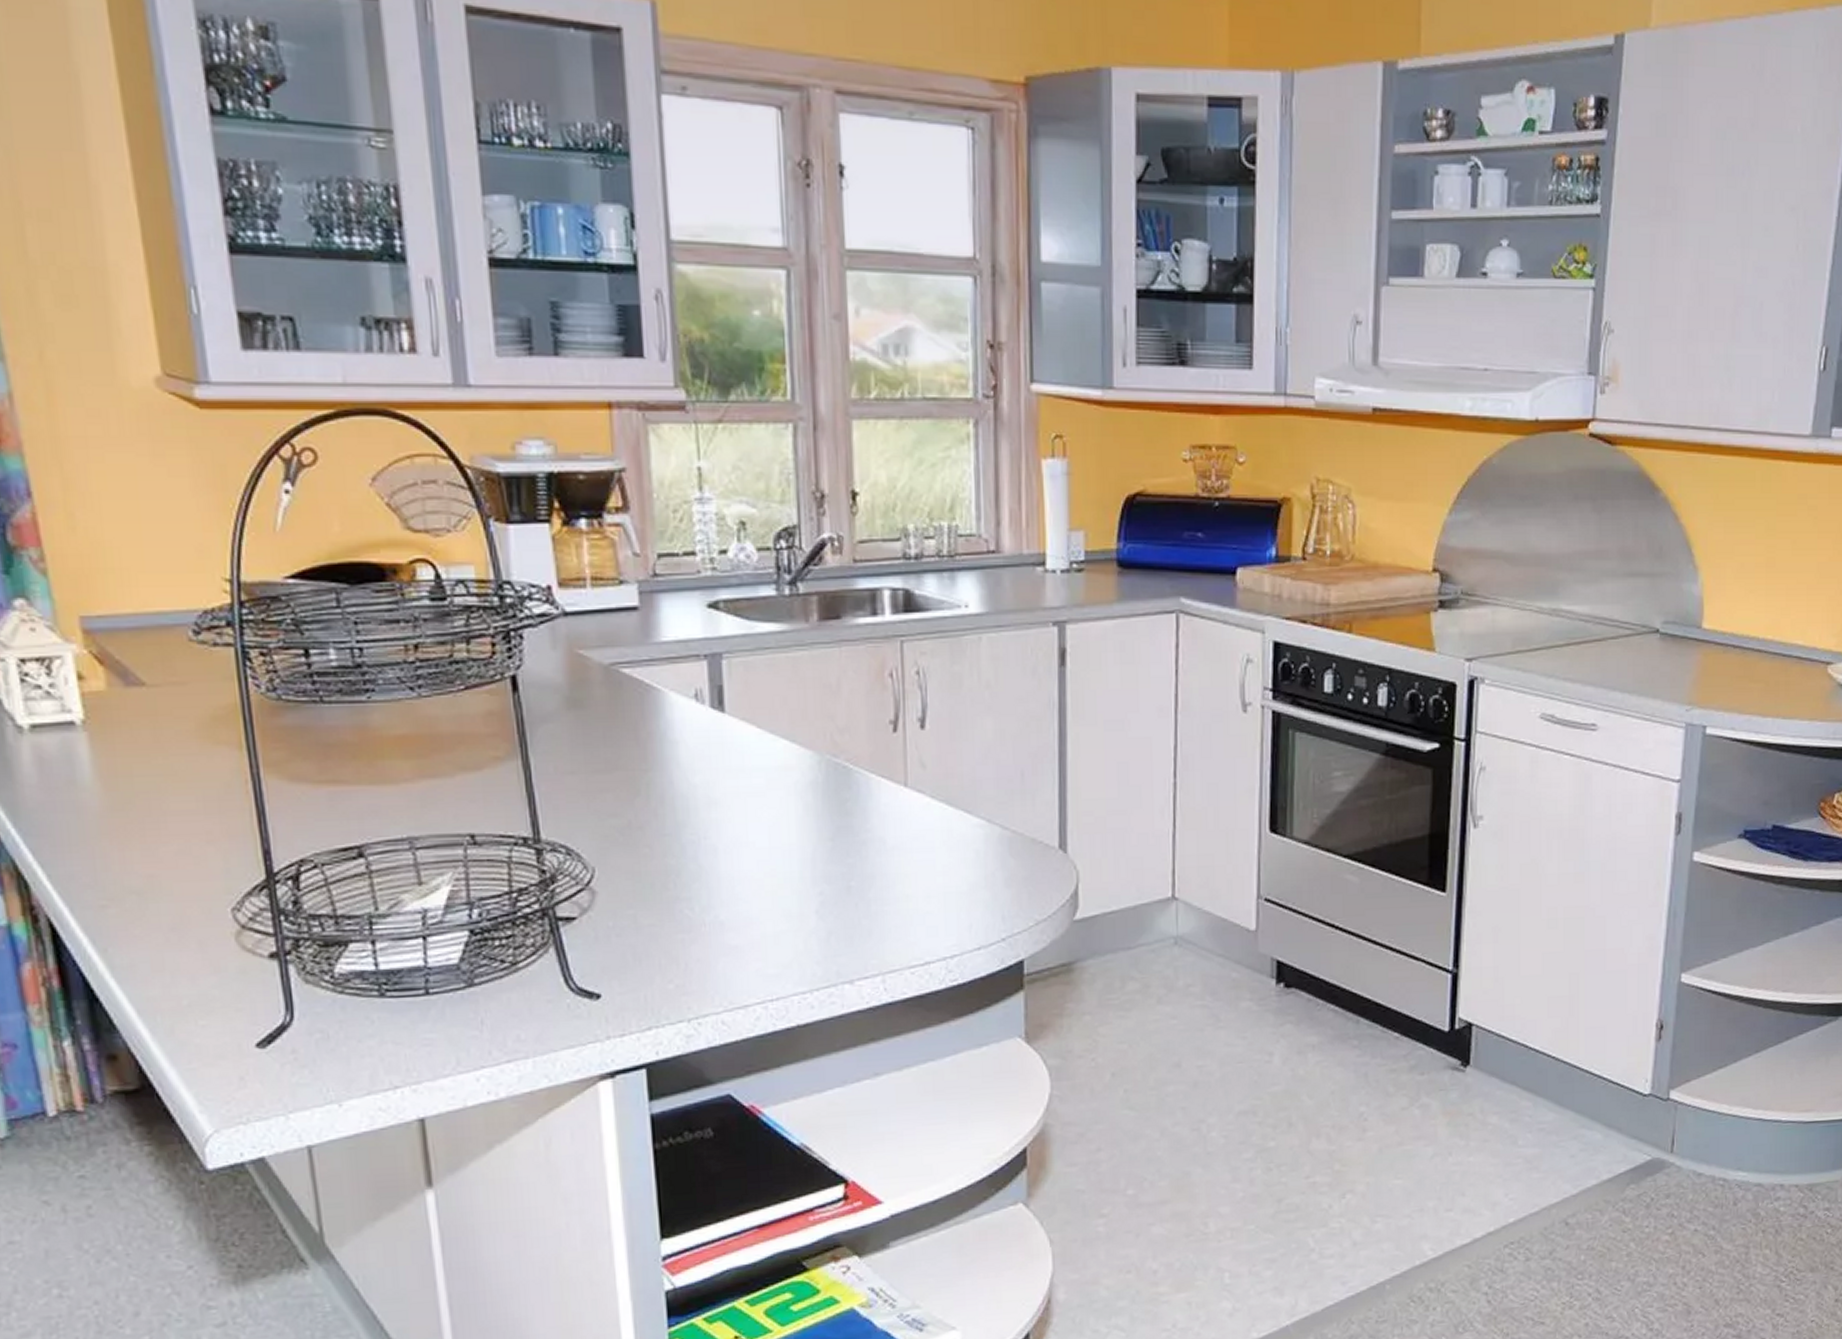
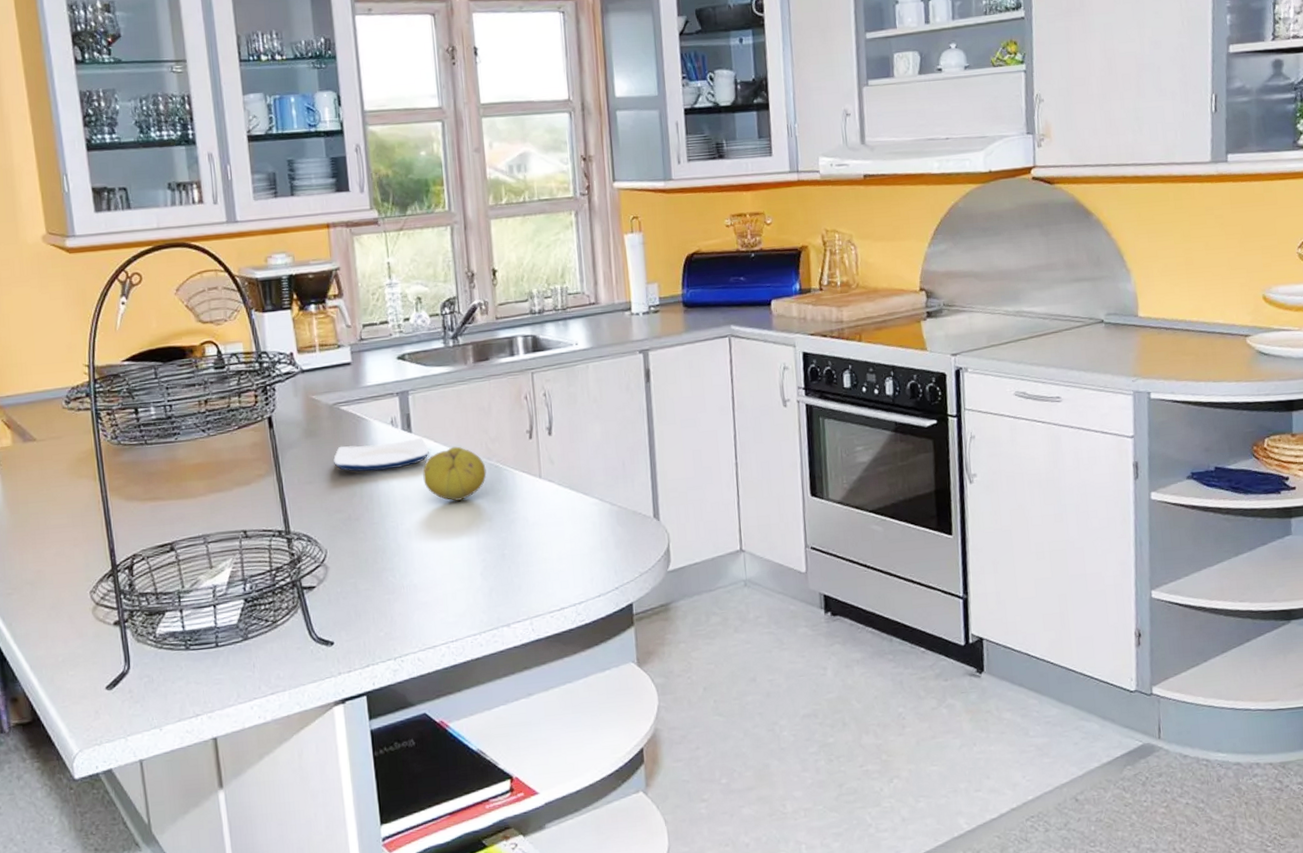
plate: none [608,721,749,763] -> present [333,438,429,472]
fruit: none [738,735,830,811] -> present [423,446,487,501]

